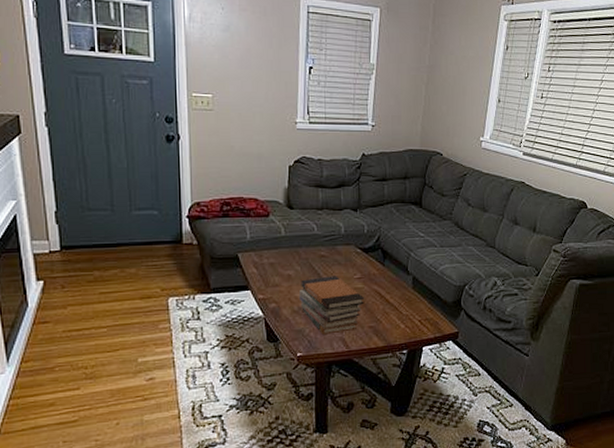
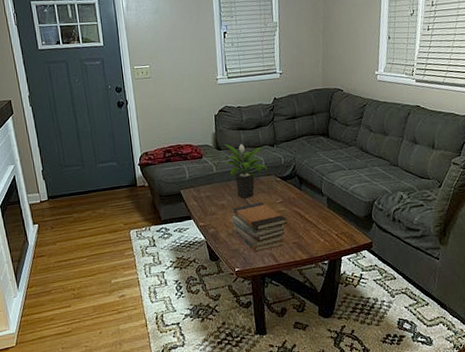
potted plant: none [294,202,349,271] -> present [223,144,269,199]

